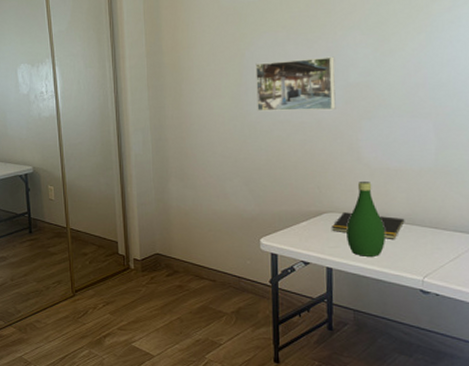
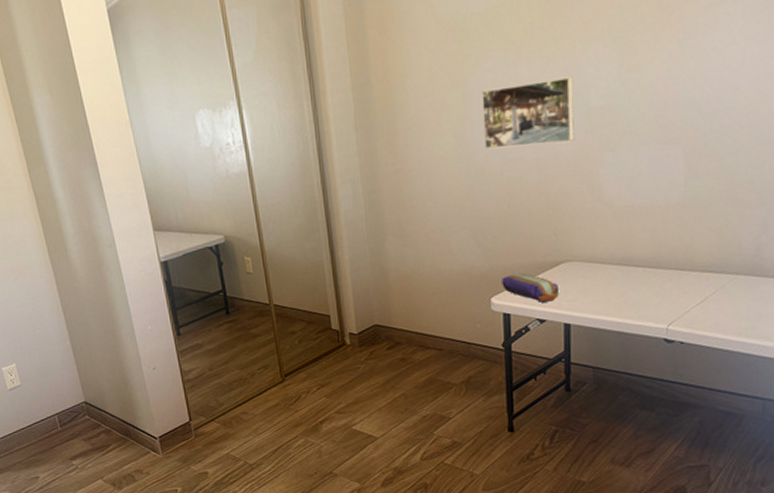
pencil case: none [270,219,322,246] -> present [502,273,560,303]
notepad: present [332,212,405,239] -> none [570,260,649,287]
bottle: present [346,182,385,257] -> none [586,223,628,308]

